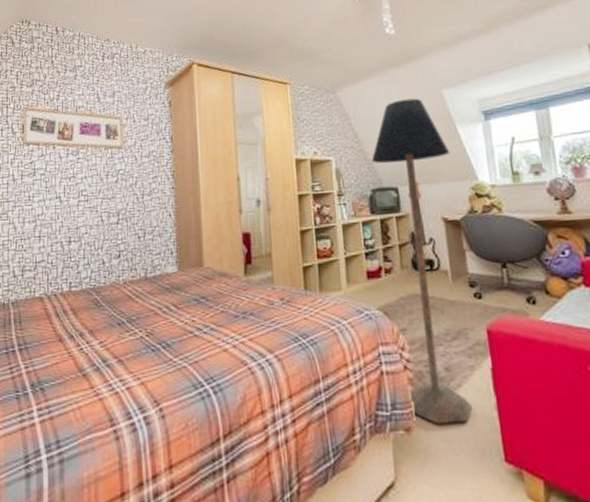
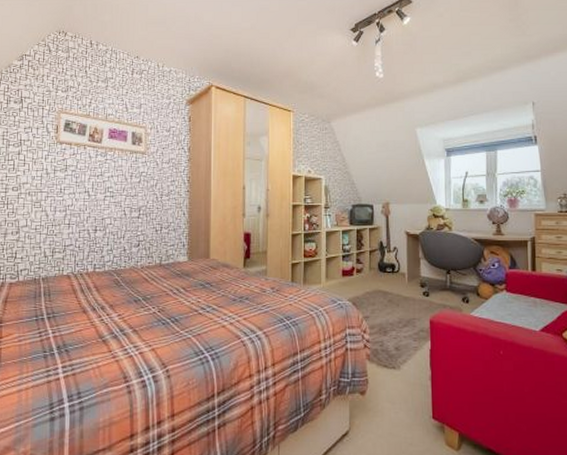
floor lamp: present [372,98,472,424] -> none [355,133,417,389]

